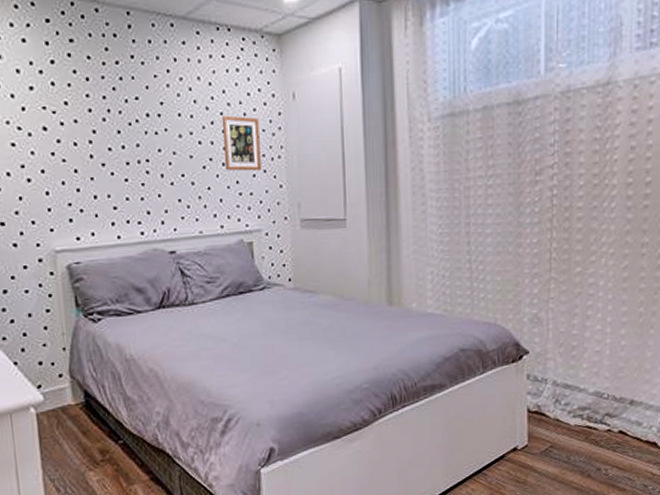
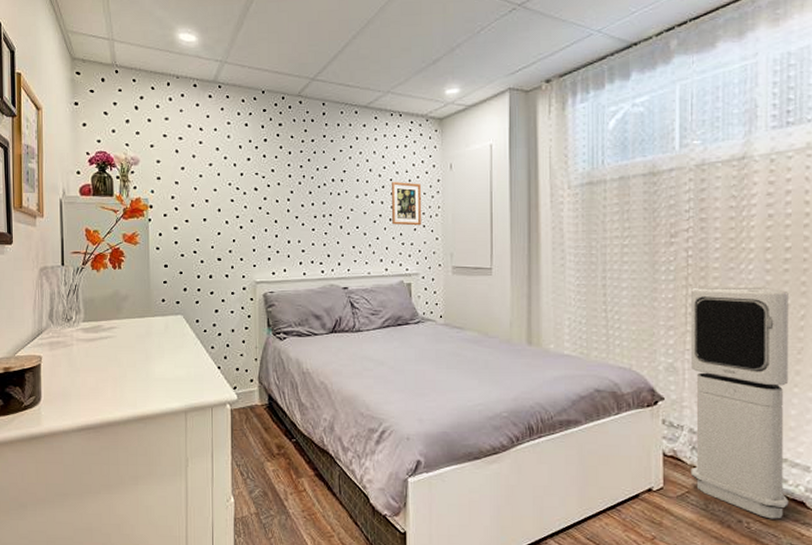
air purifier: none [554,225,648,464] -> present [690,286,789,519]

